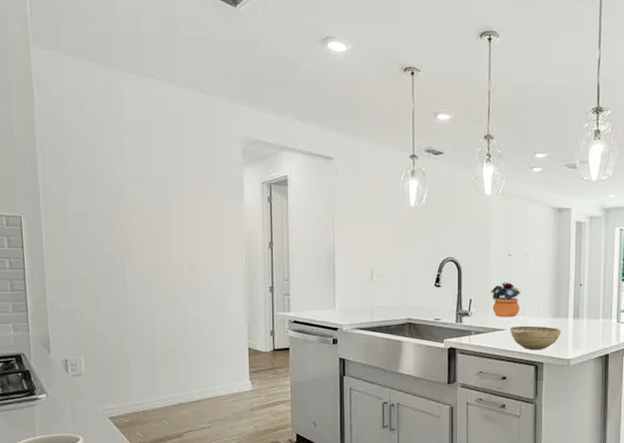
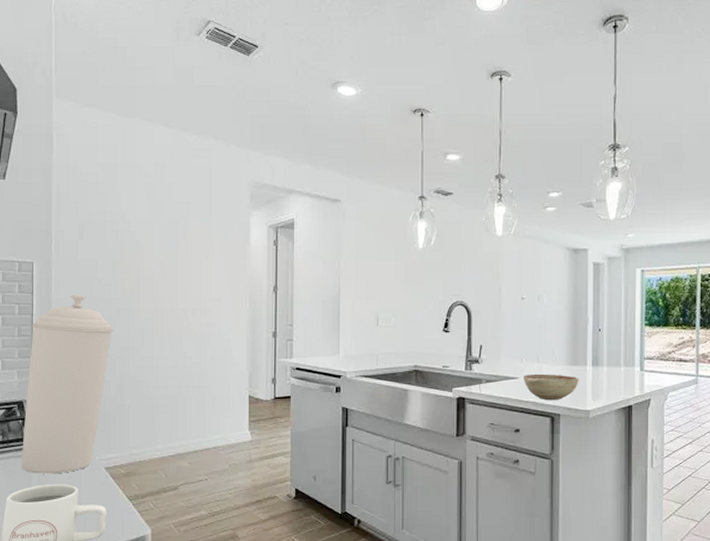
canister: none [23,249,109,424] -> present [21,294,113,474]
flower arrangement: present [490,282,521,317] -> none [502,327,535,365]

